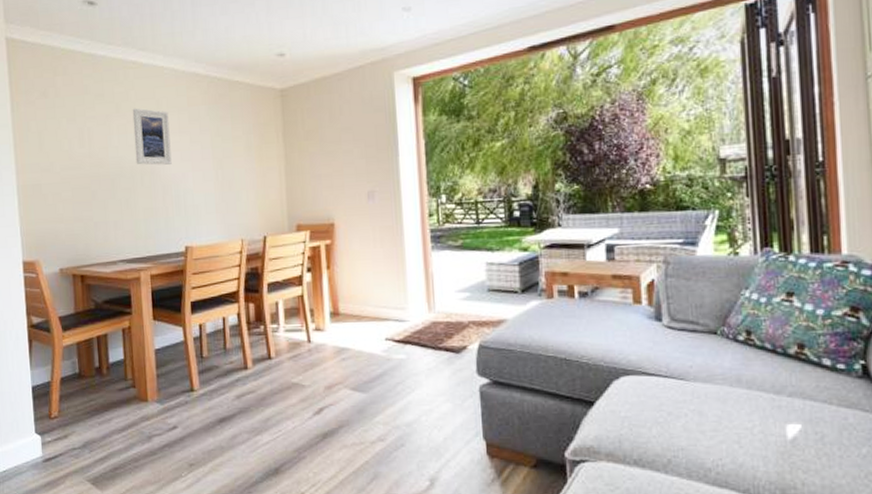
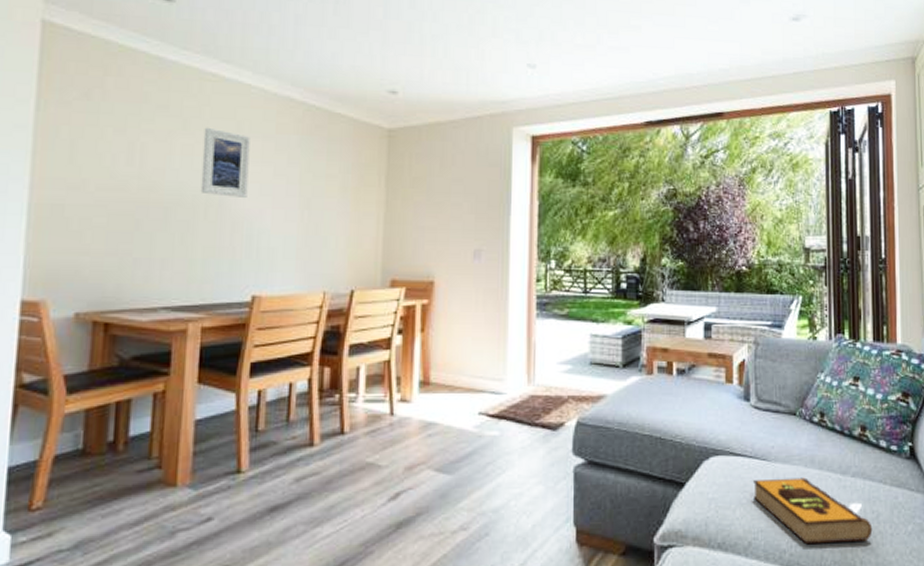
hardback book: none [669,397,817,464] -> present [752,477,873,545]

